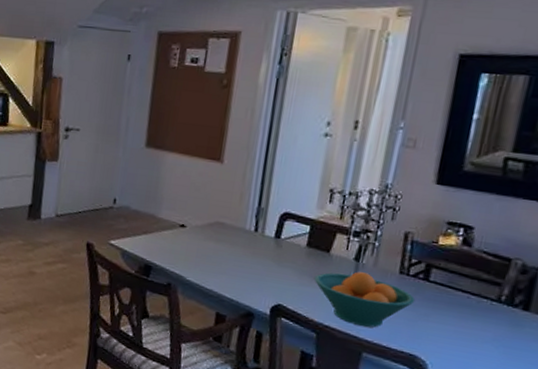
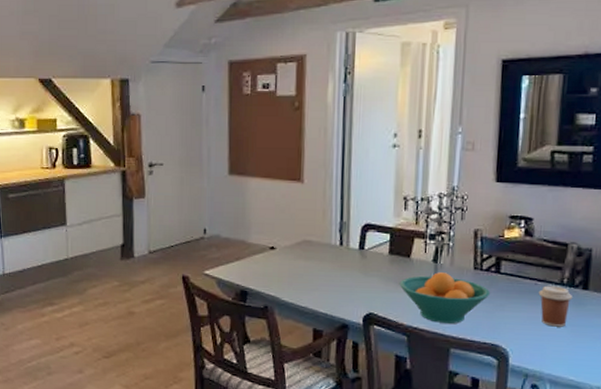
coffee cup: none [470,300,511,347] -> present [538,285,573,327]

